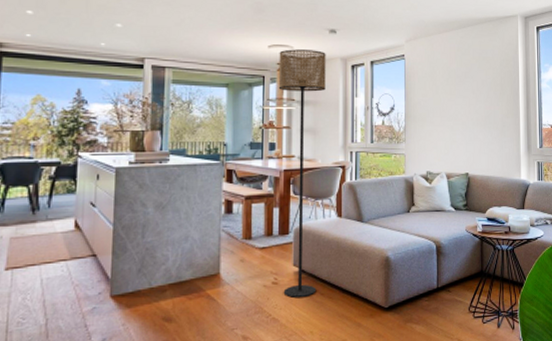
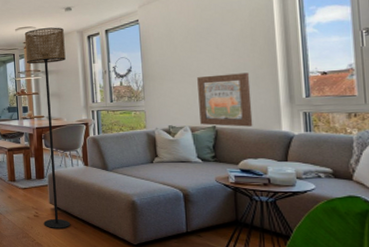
wall art: none [455,120,499,175] -> present [197,73,253,127]

